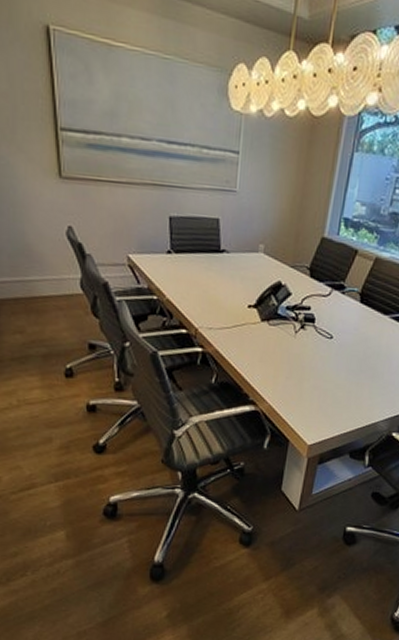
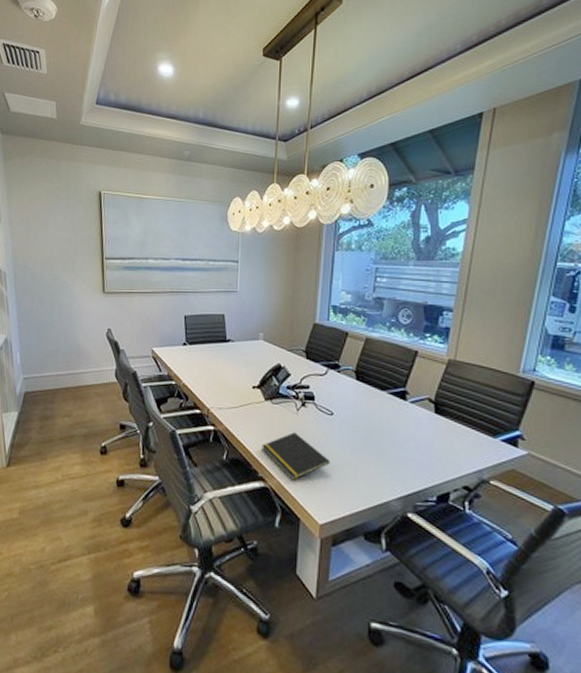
notepad: none [255,355,325,404] -> present [262,432,331,480]

